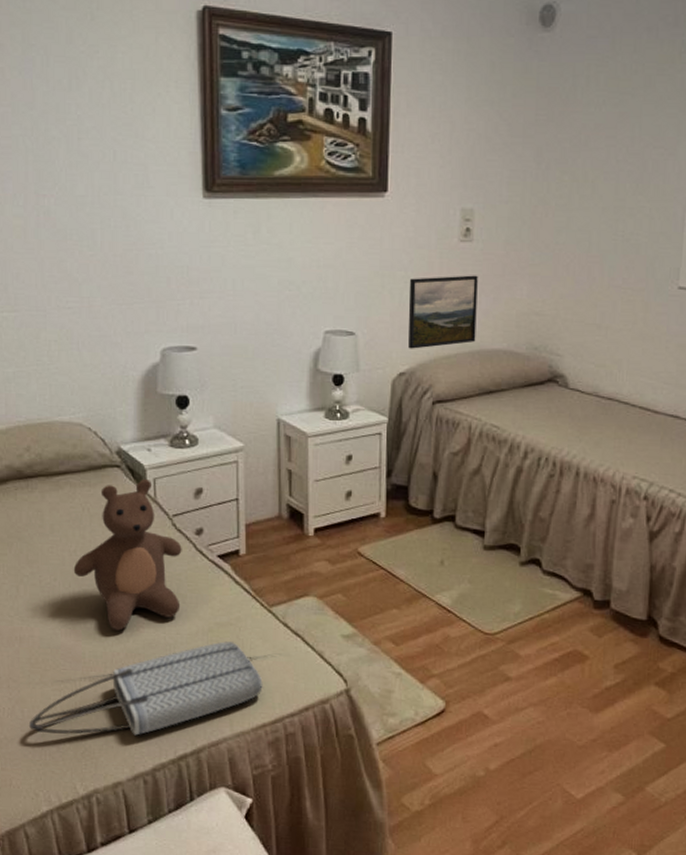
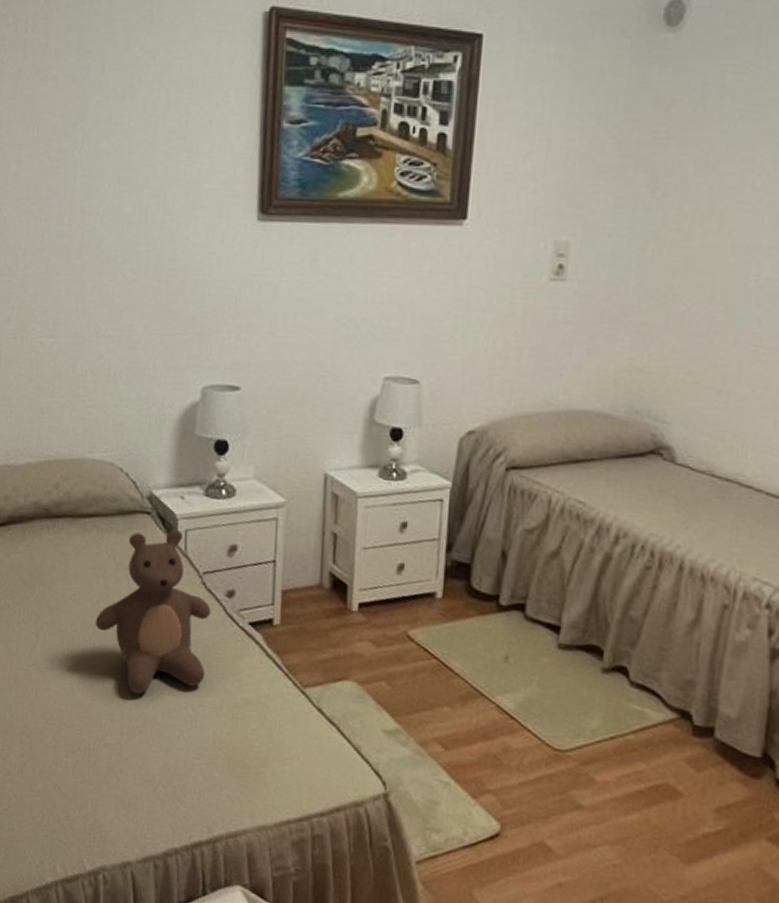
tote bag: present [28,641,263,736] -> none [38,720,290,814]
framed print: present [408,275,478,349] -> none [481,320,570,405]

